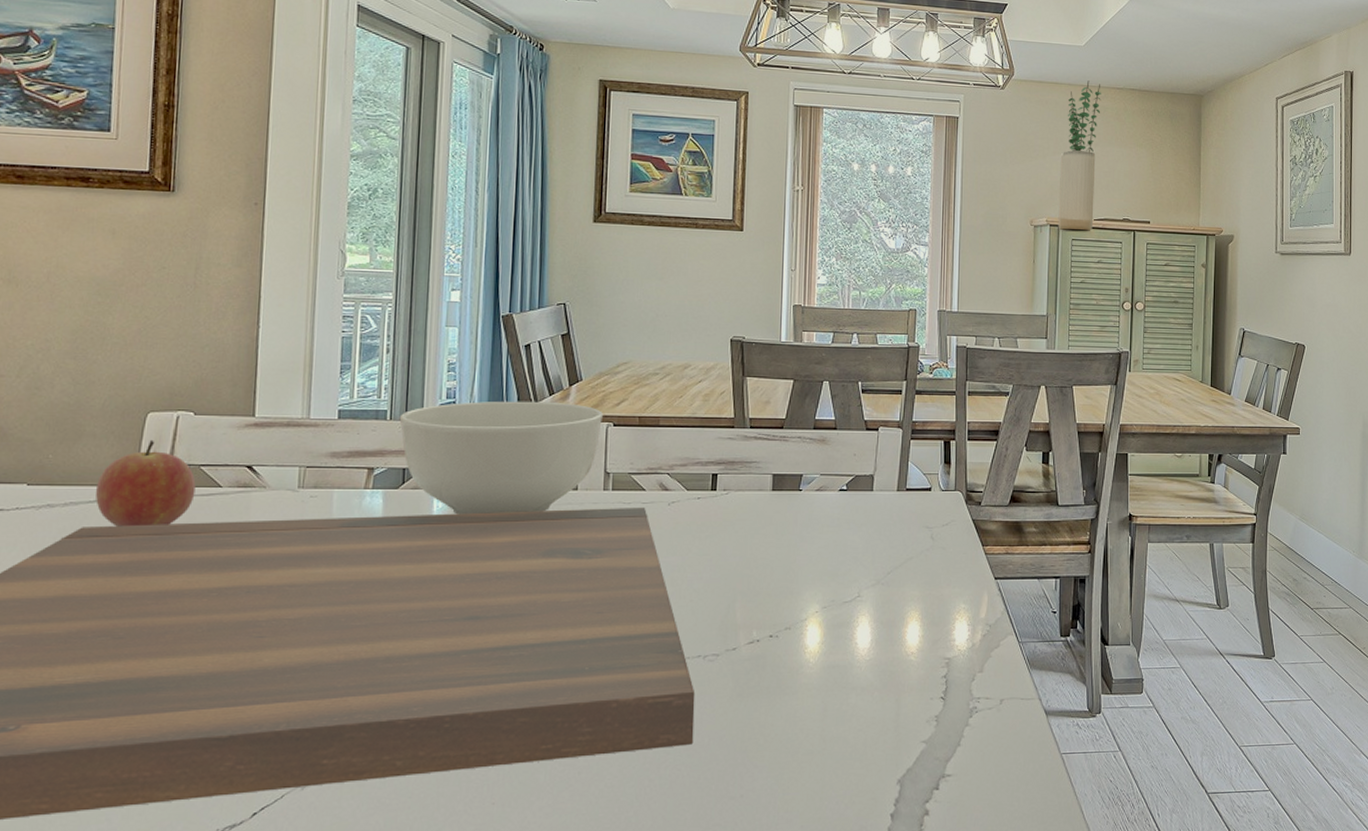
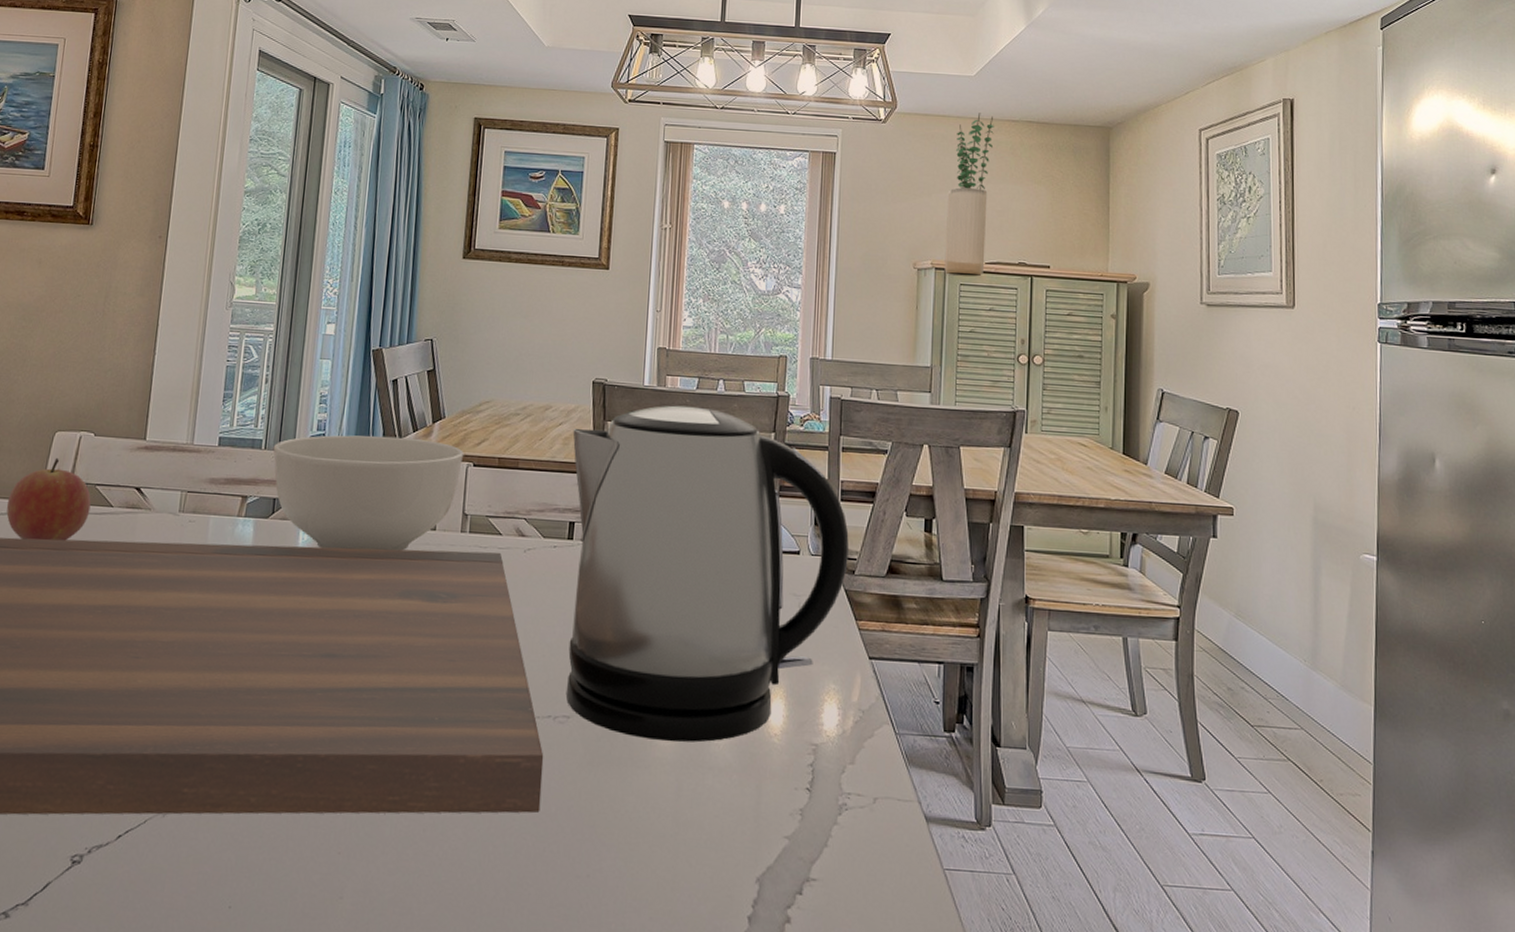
kettle: none [712,359,975,669] -> present [565,405,849,743]

